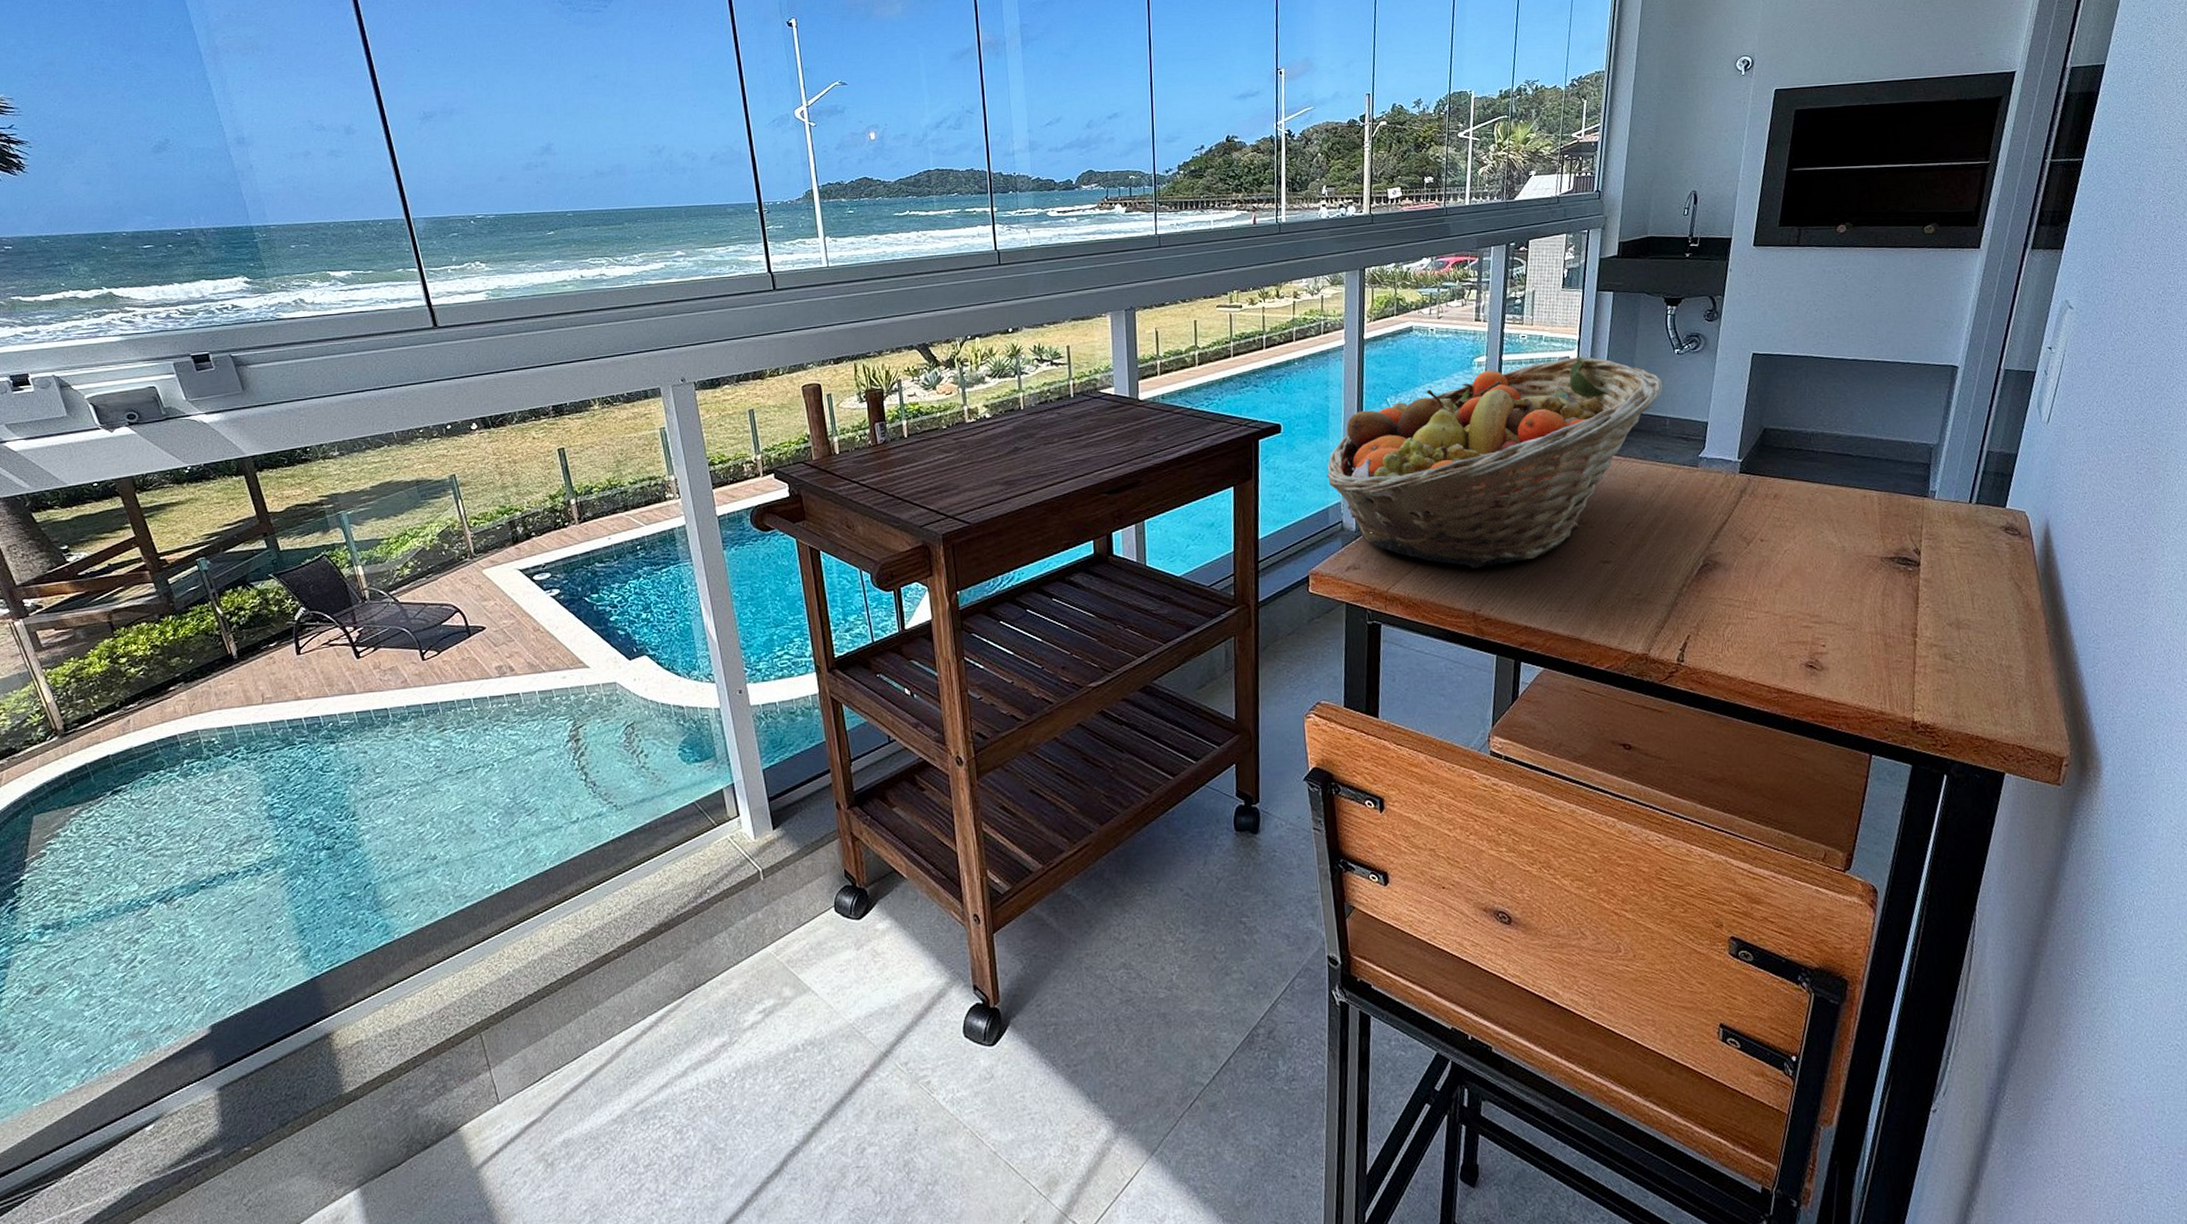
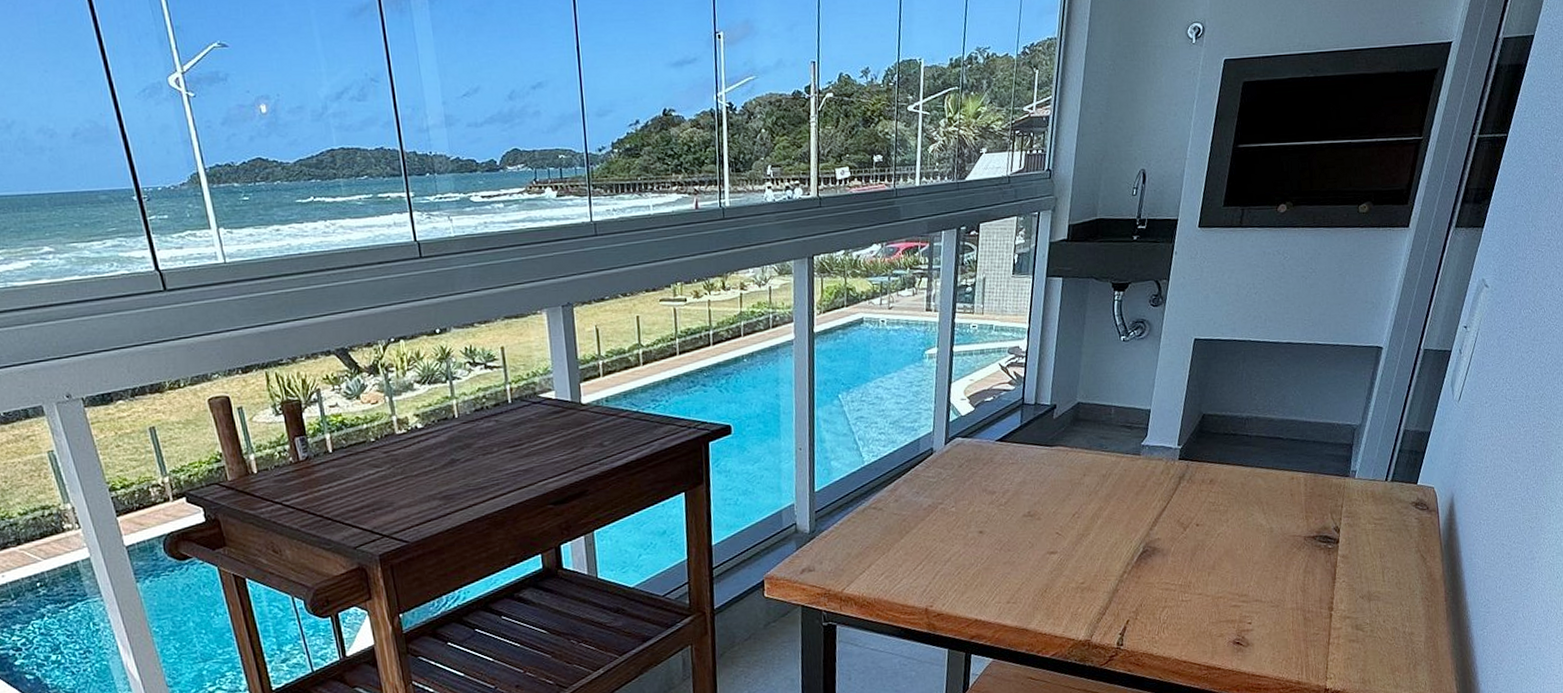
fruit basket: present [1326,356,1664,568] -> none [779,345,1110,565]

